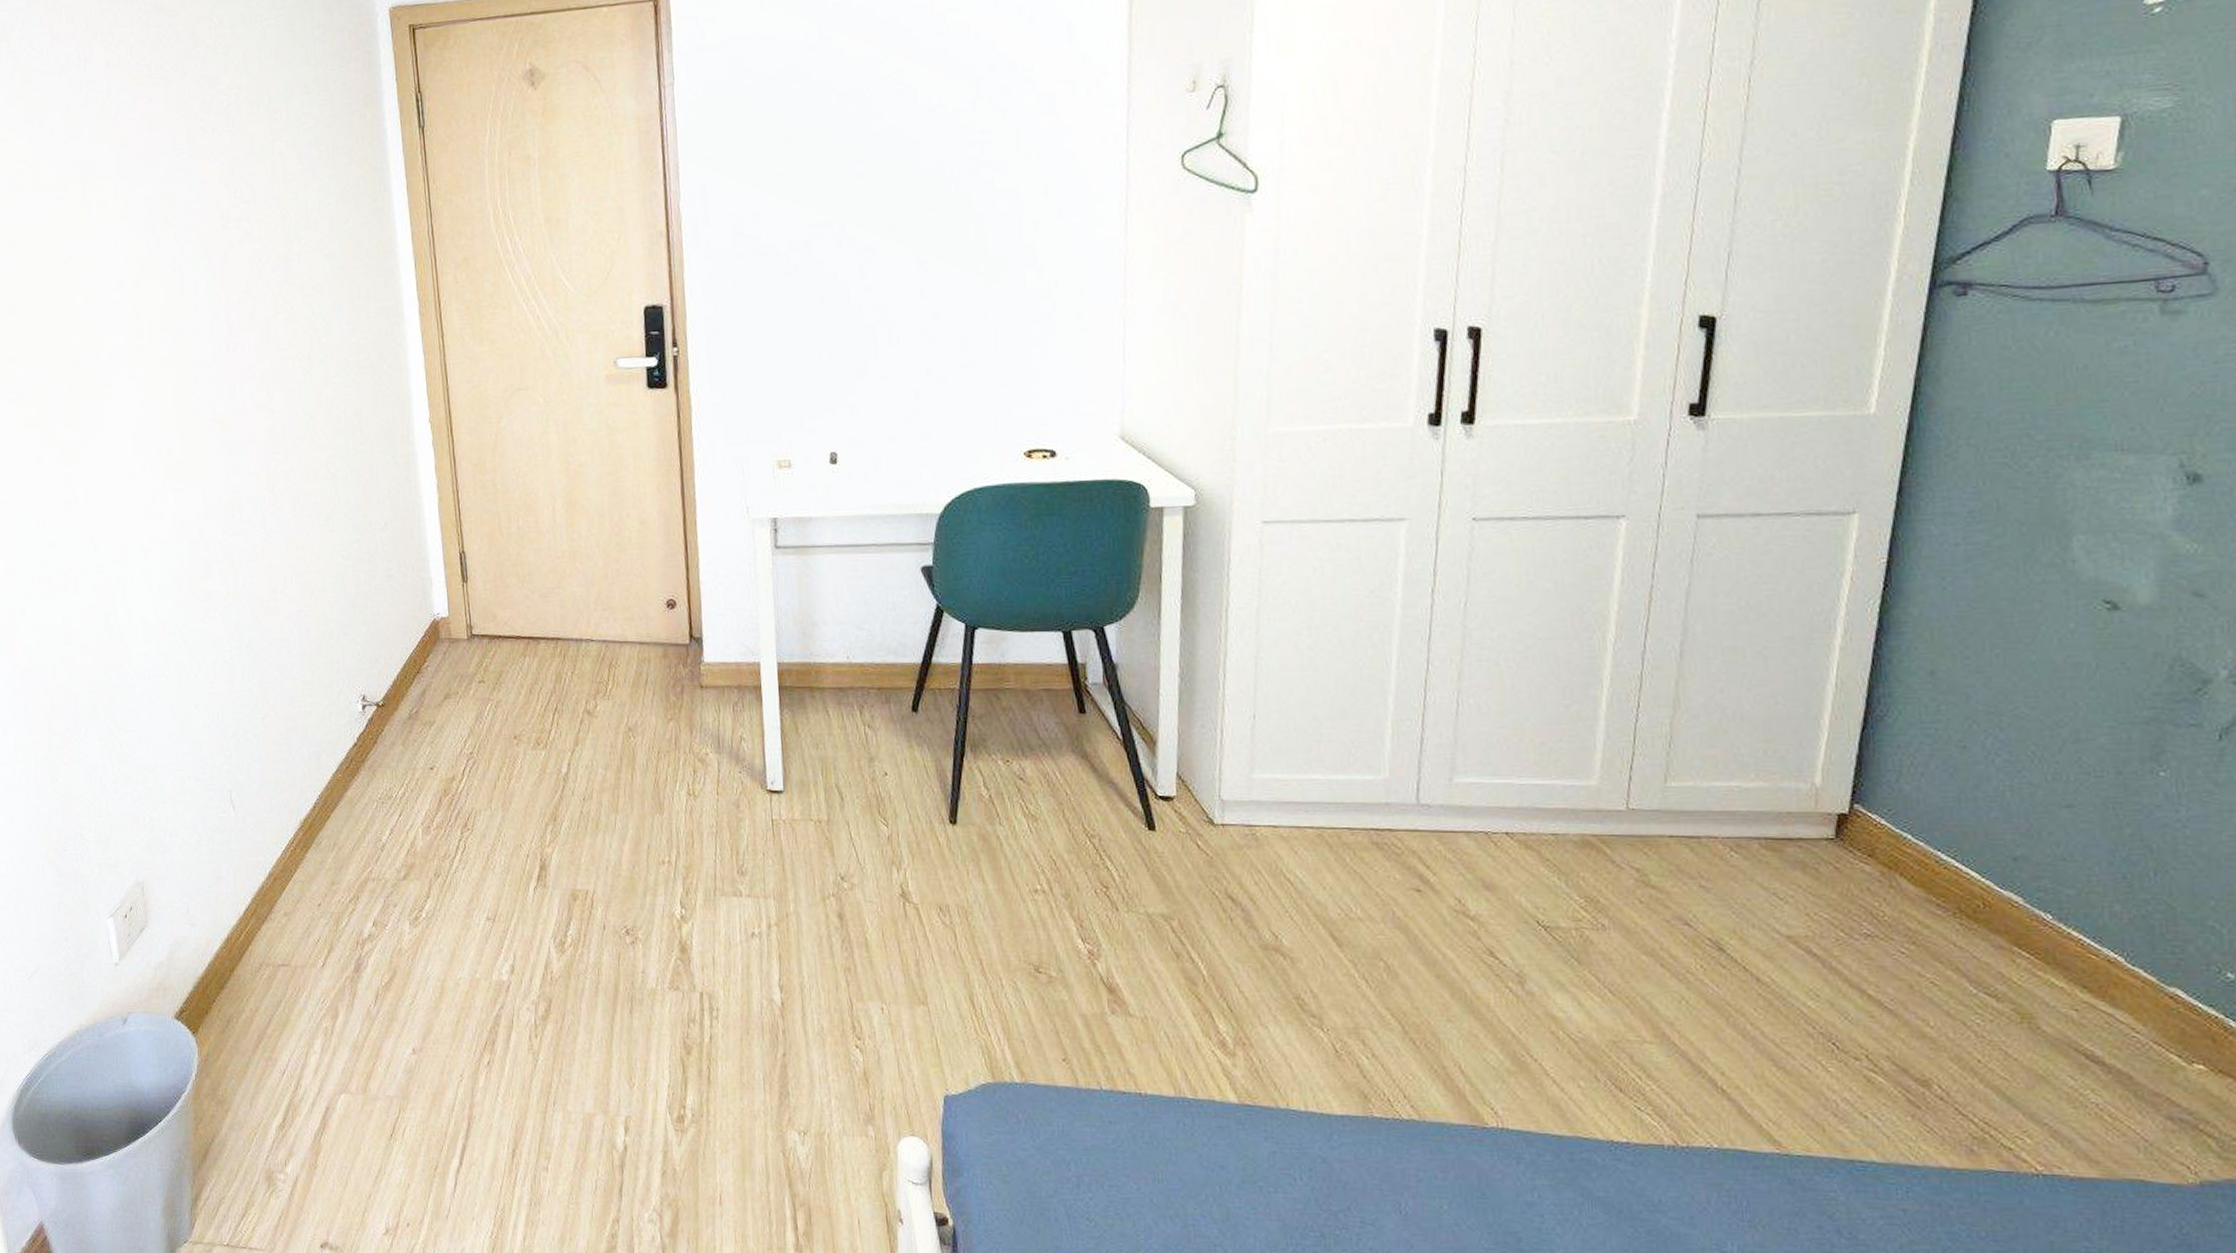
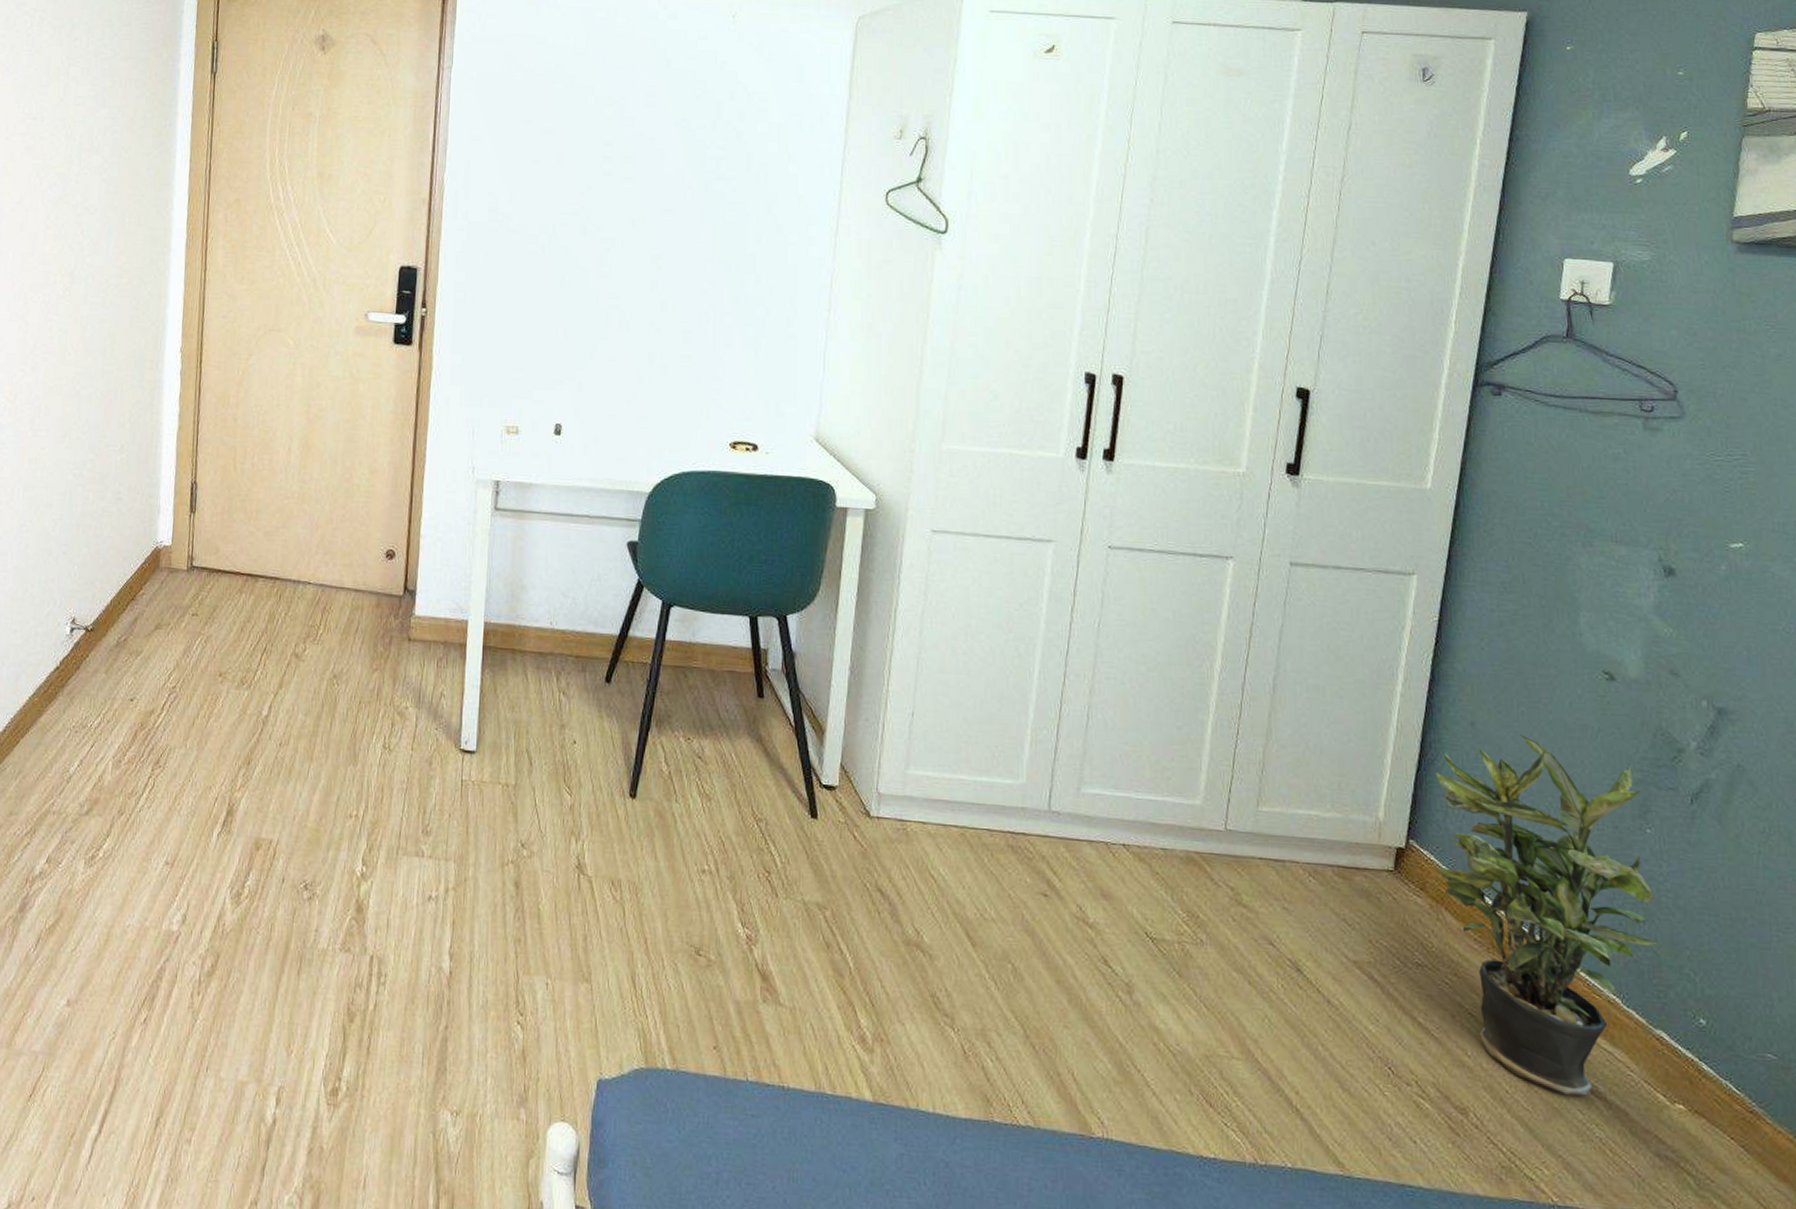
potted plant: none [1886,680,2175,1062] -> present [1436,734,1659,1097]

